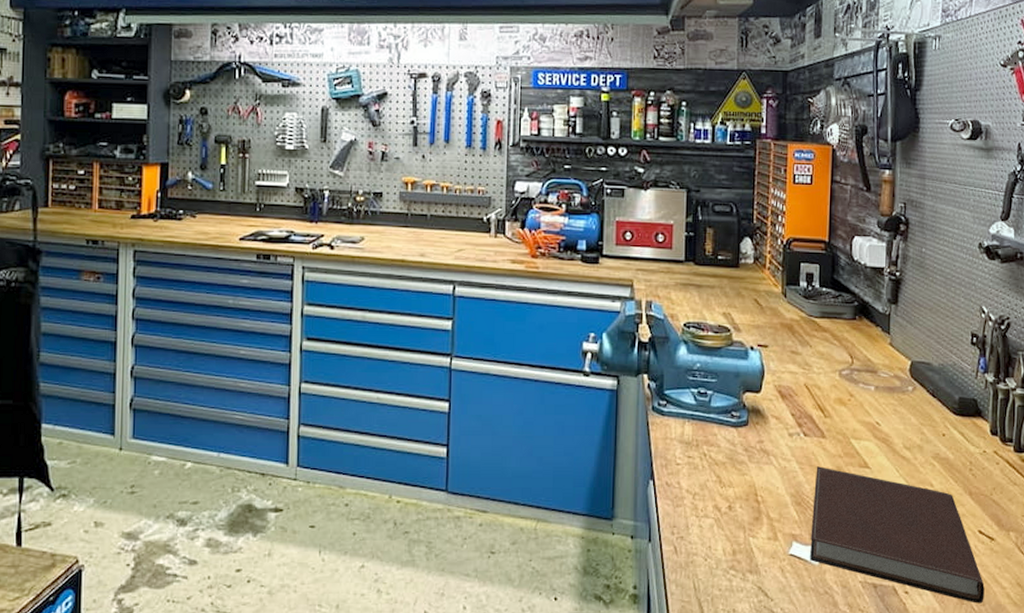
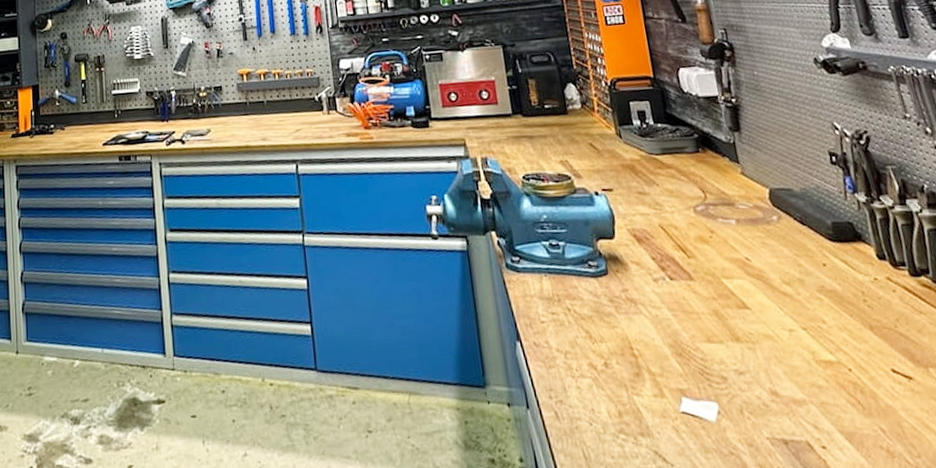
notebook: present [810,466,985,603] -> none [690,311,919,456]

